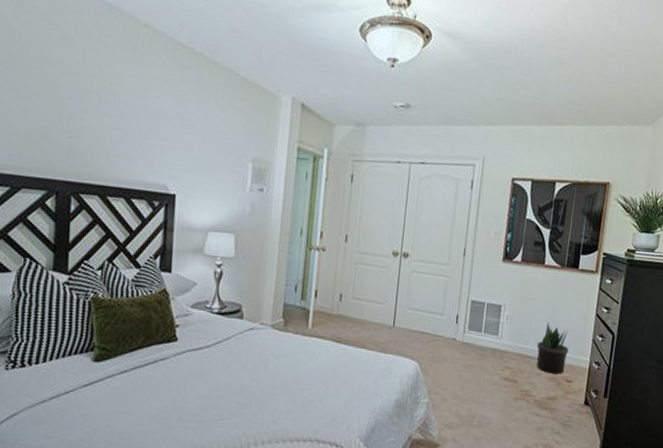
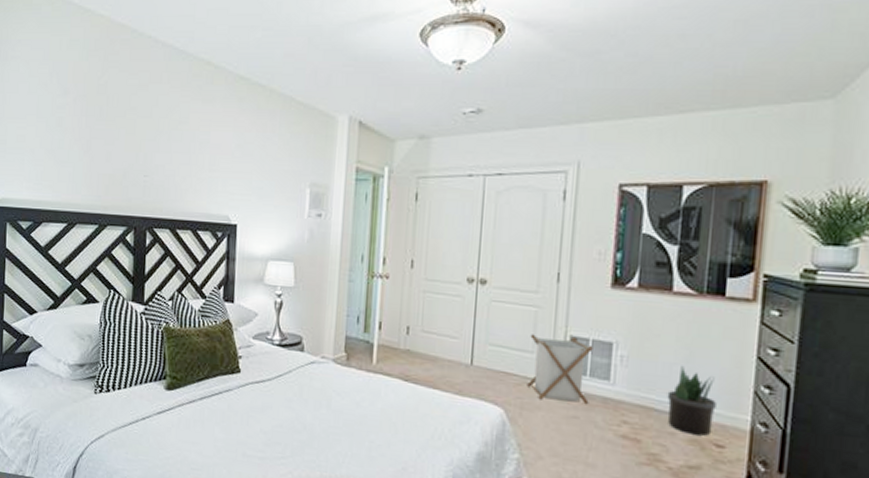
laundry basket: none [437,299,488,356] -> present [526,334,593,405]

